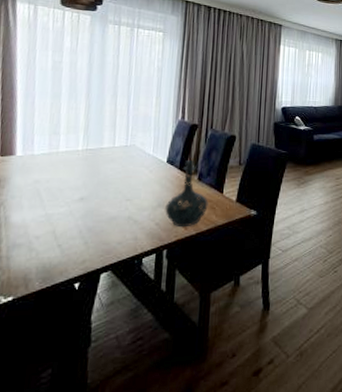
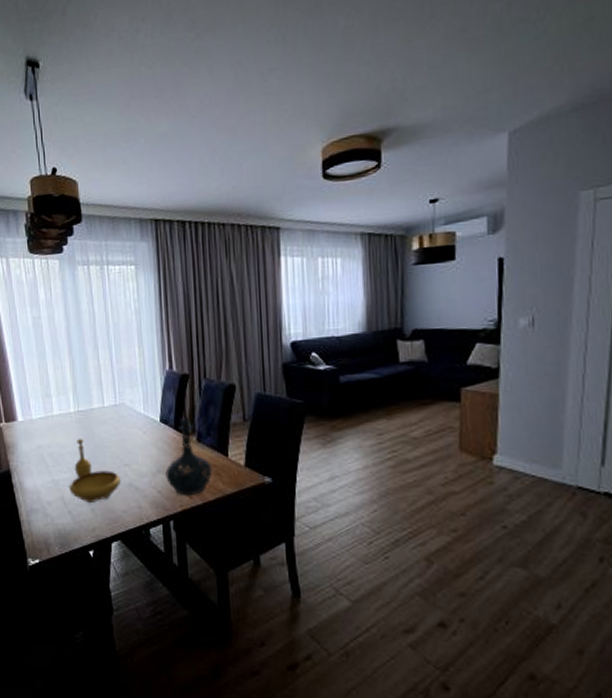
decorative bowl: none [64,174,121,235] -> present [70,438,122,502]

